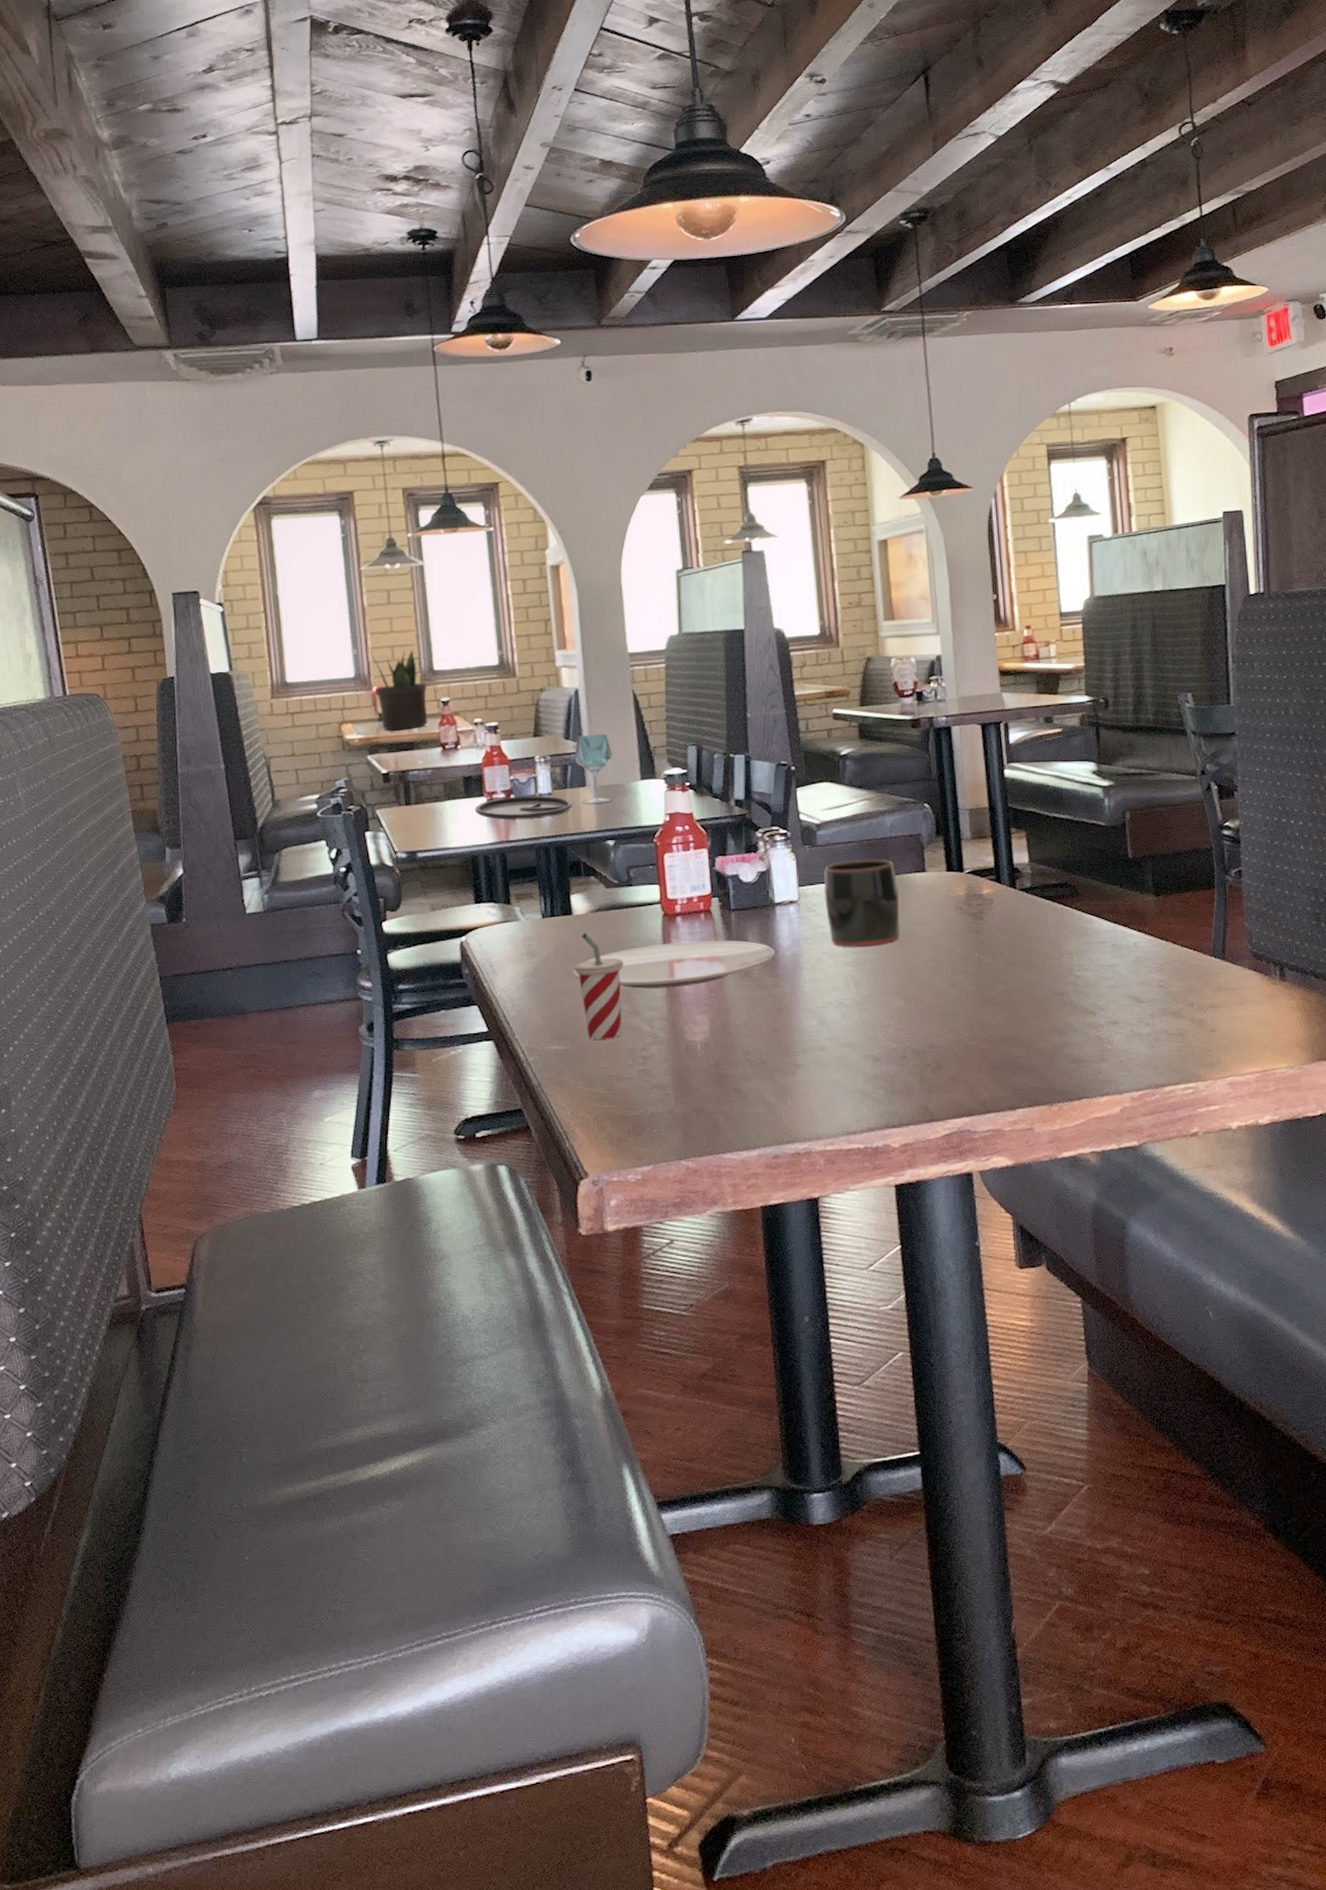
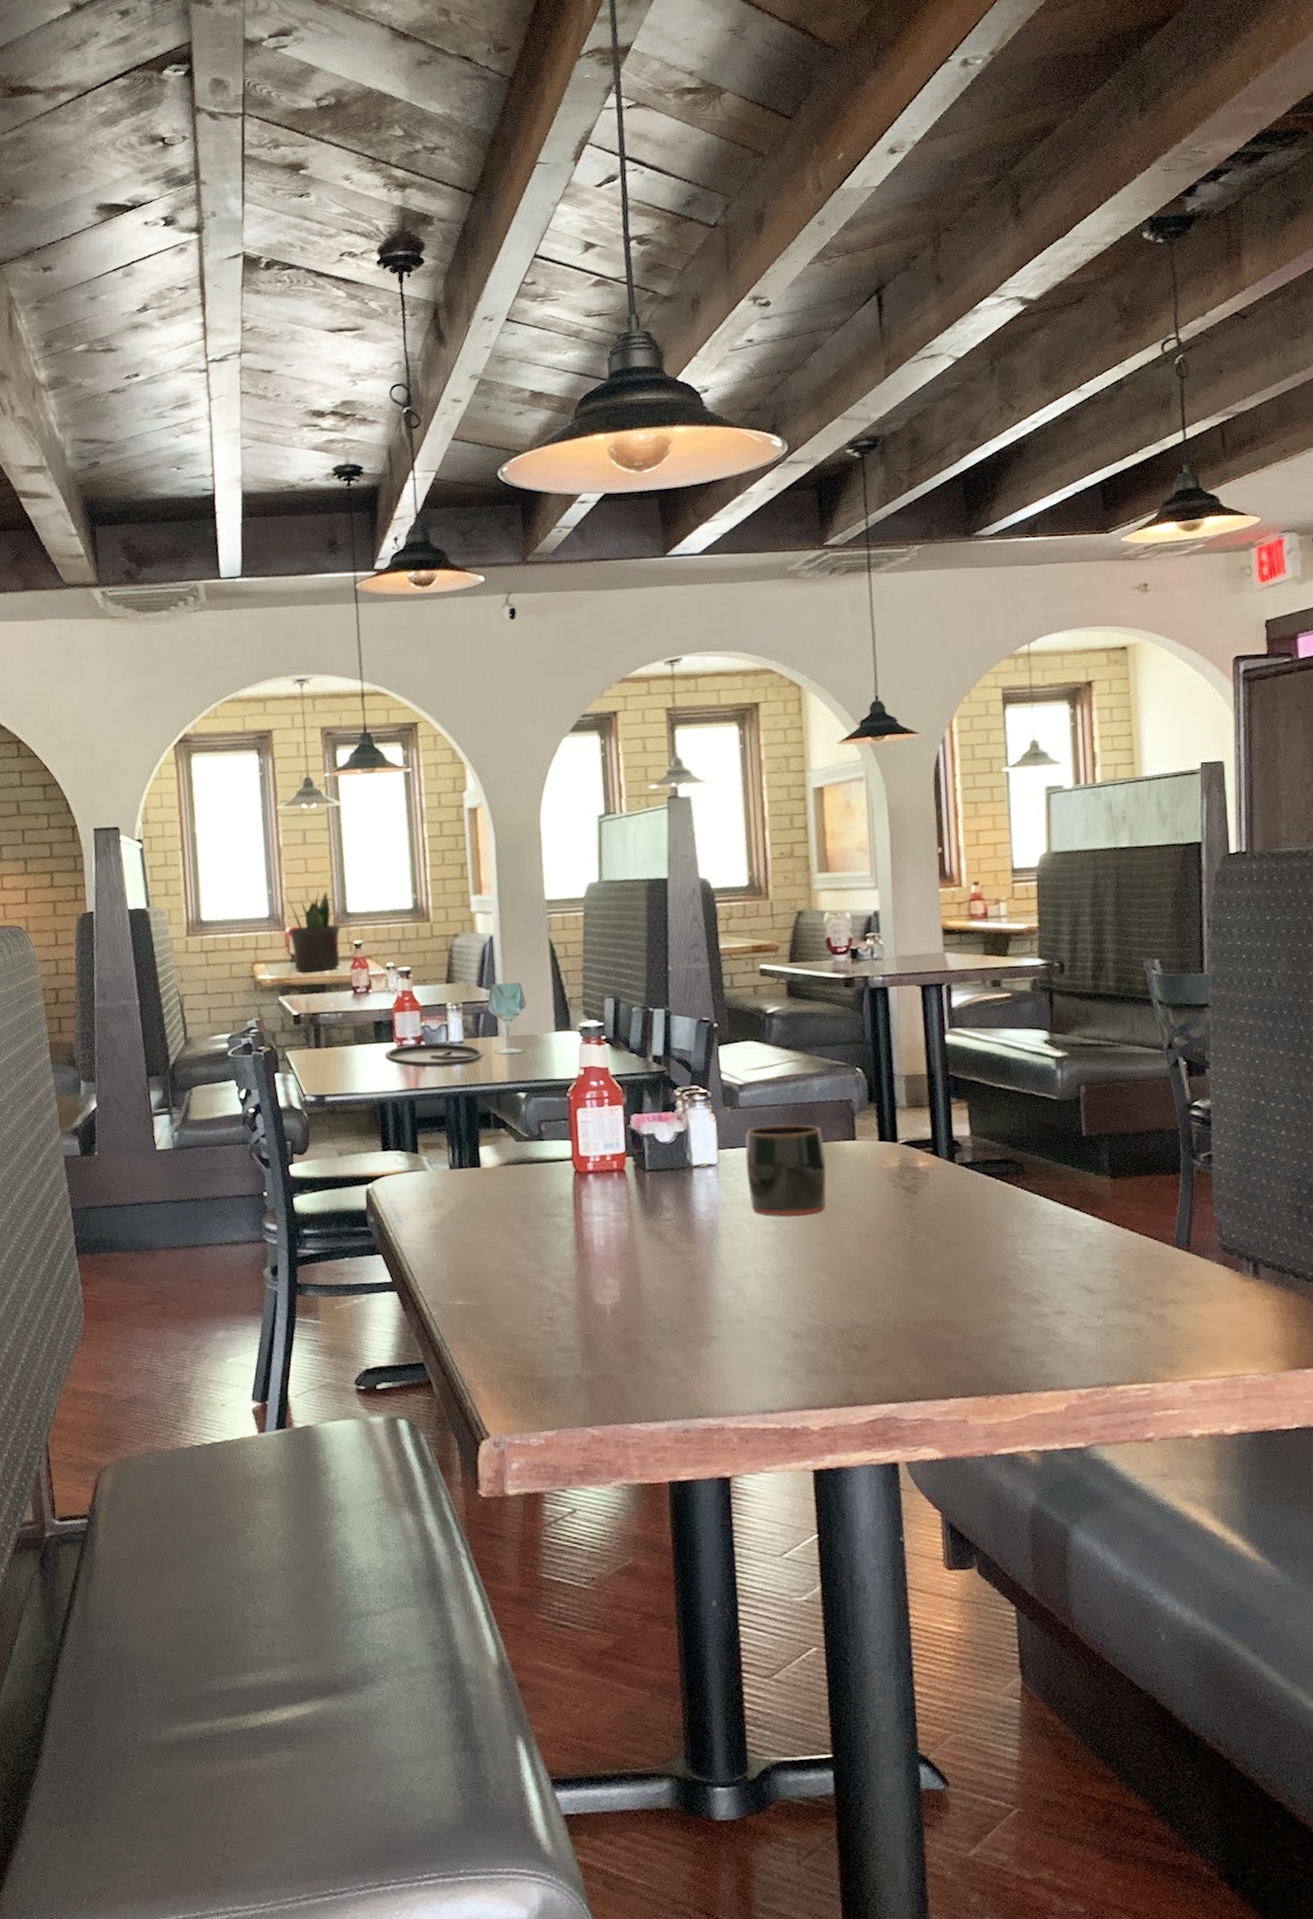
plate: present [573,940,775,989] -> none [480,1200,691,1248]
beverage cup: present [574,933,623,1039] -> none [481,1186,532,1297]

